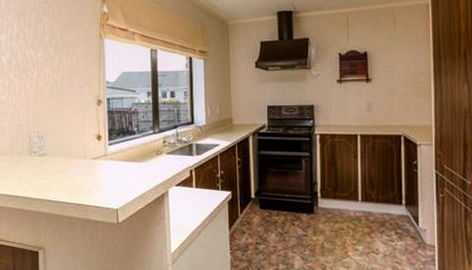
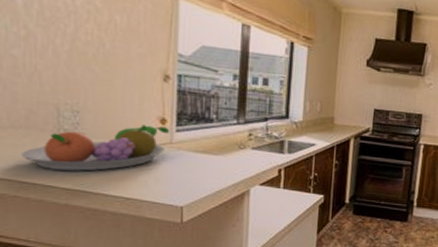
fruit bowl: none [8,142,104,184] -> present [20,125,170,171]

